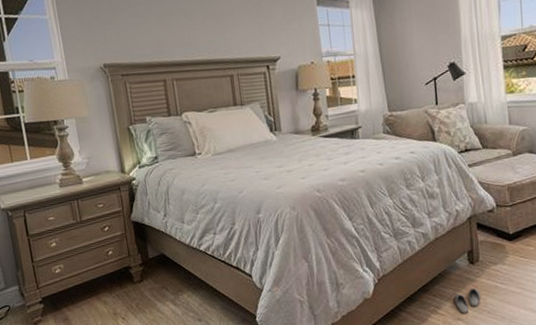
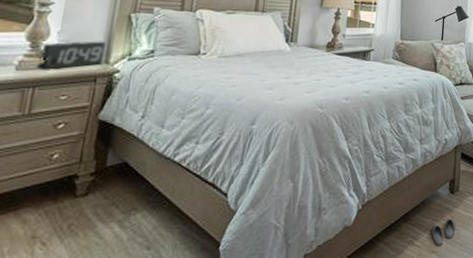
alarm clock: none [72,154,120,185] -> present [36,41,106,70]

